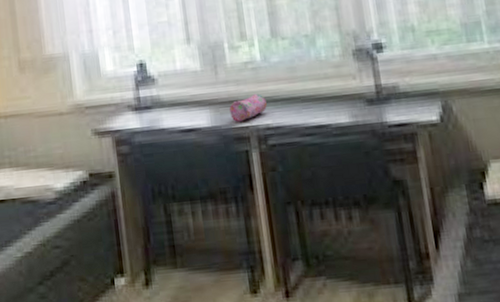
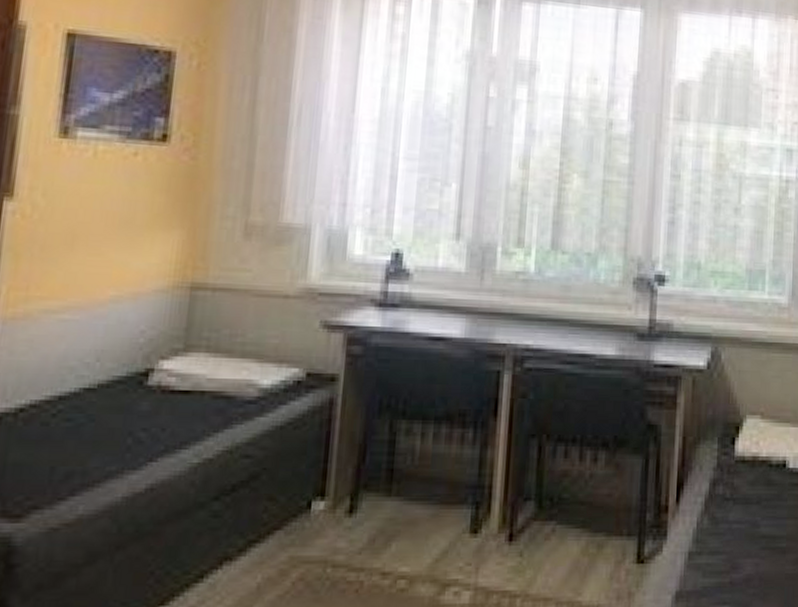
pencil case: present [229,94,267,122] -> none [488,309,531,338]

